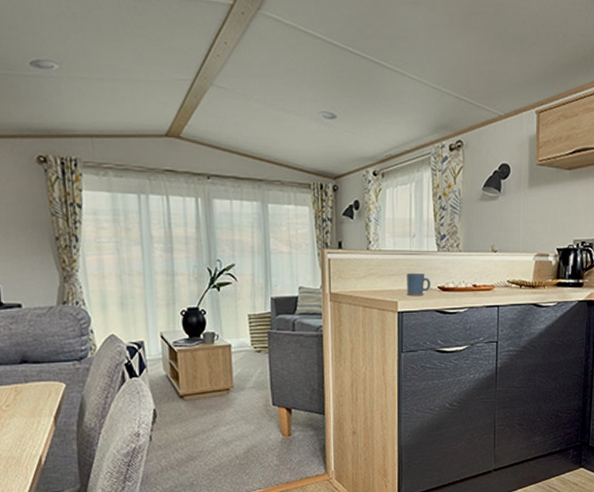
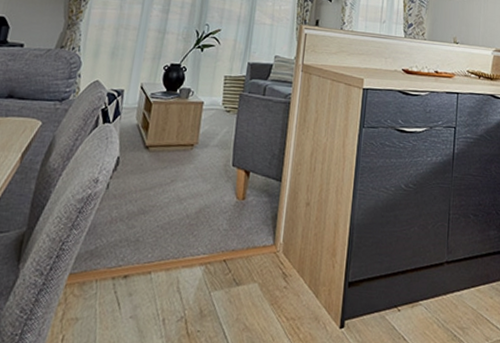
mug: present [407,273,431,297] -> none [373,53,397,77]

